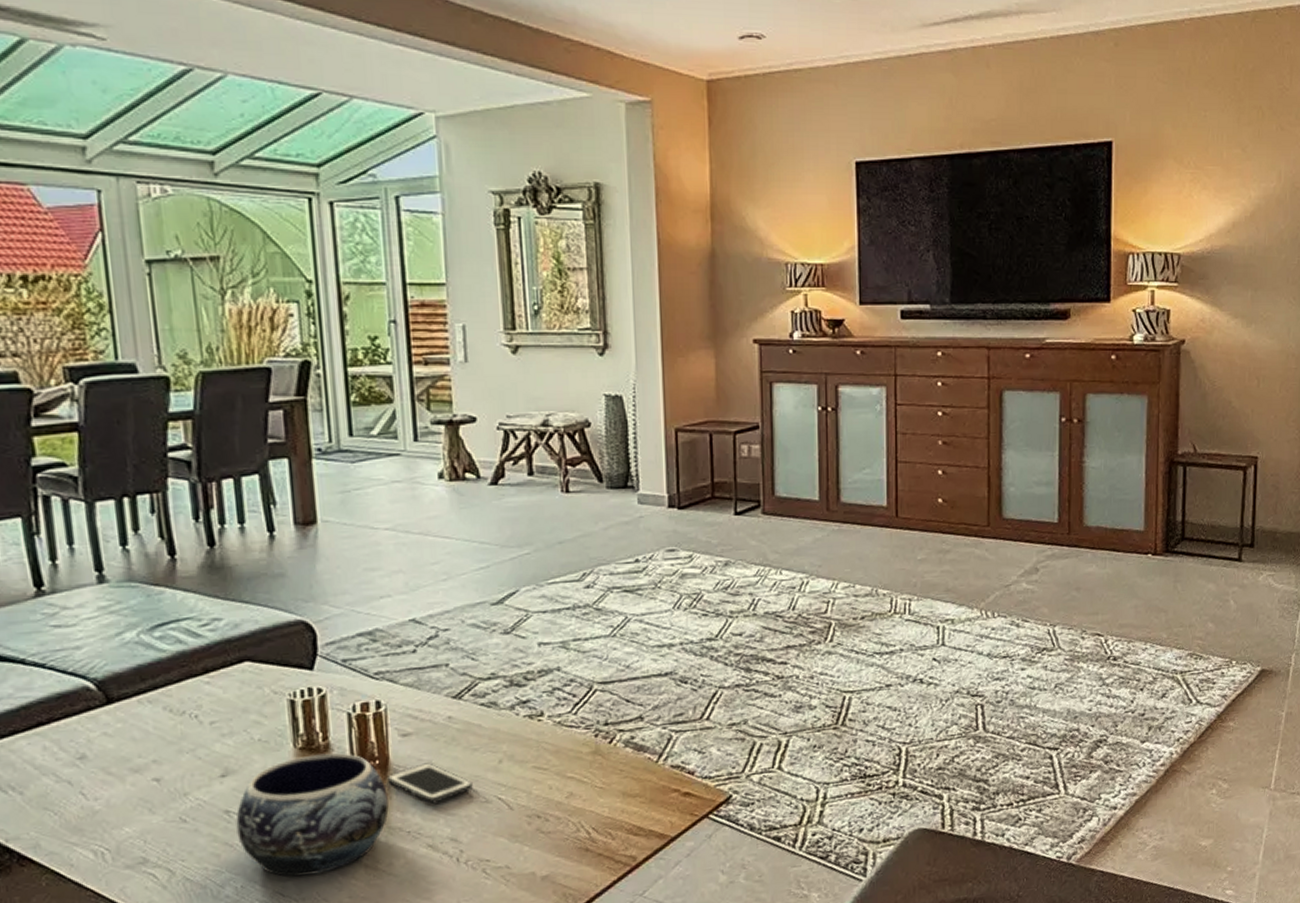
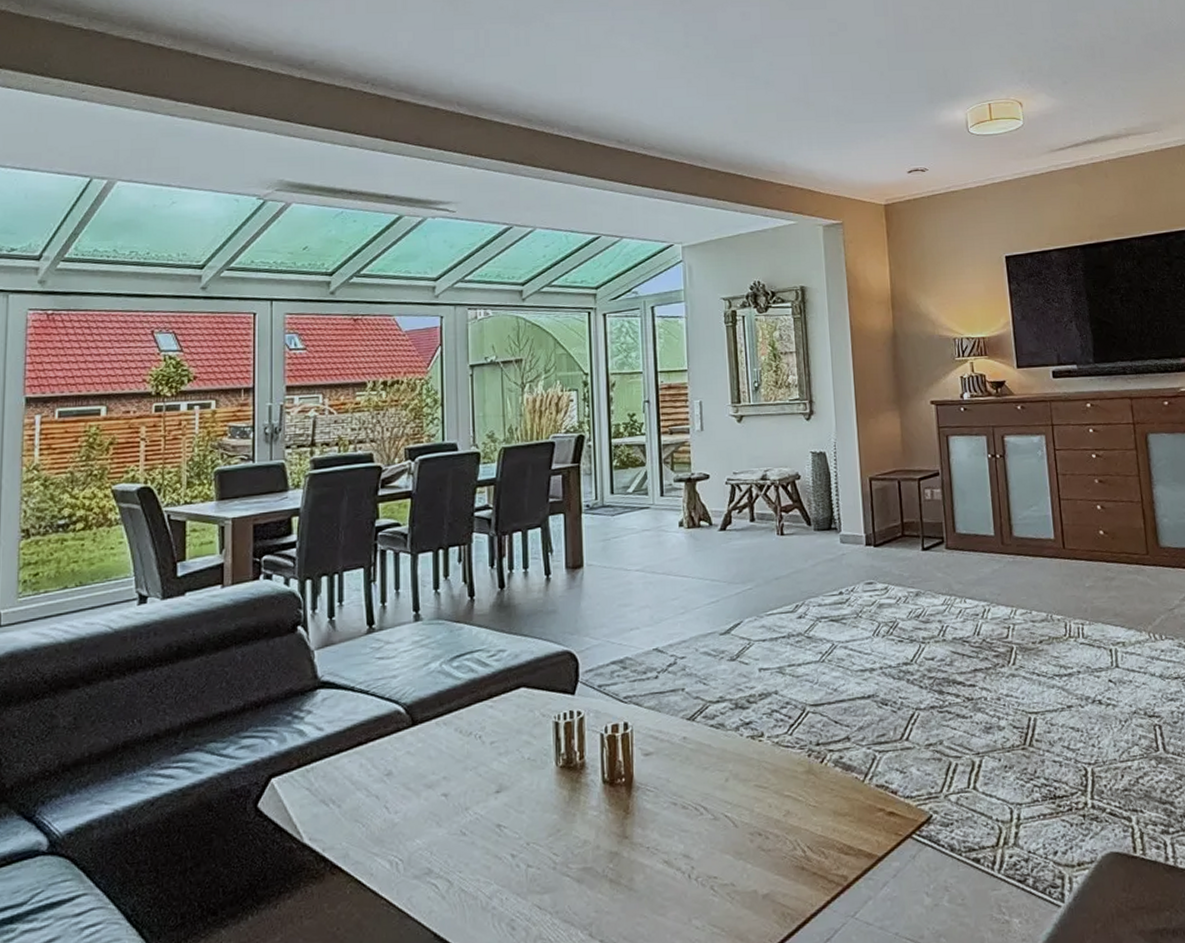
decorative bowl: present [236,753,389,877] -> none [505,771,632,890]
cell phone: present [388,763,473,804] -> none [632,781,703,820]

